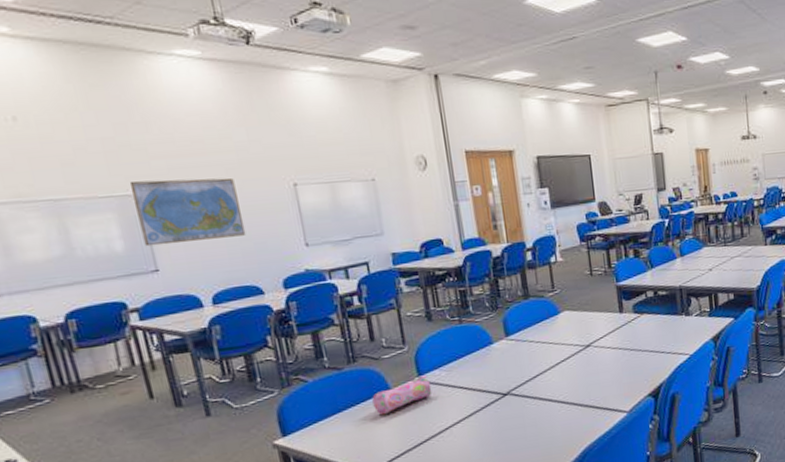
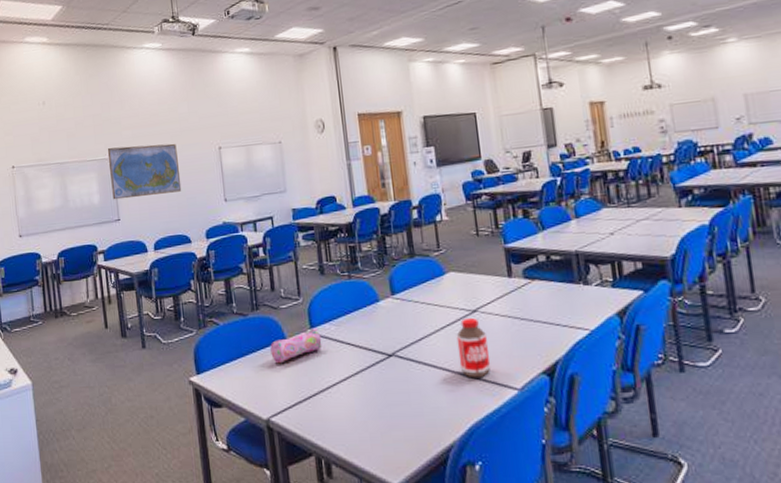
bottle: none [570,352,603,407] -> present [456,317,491,378]

